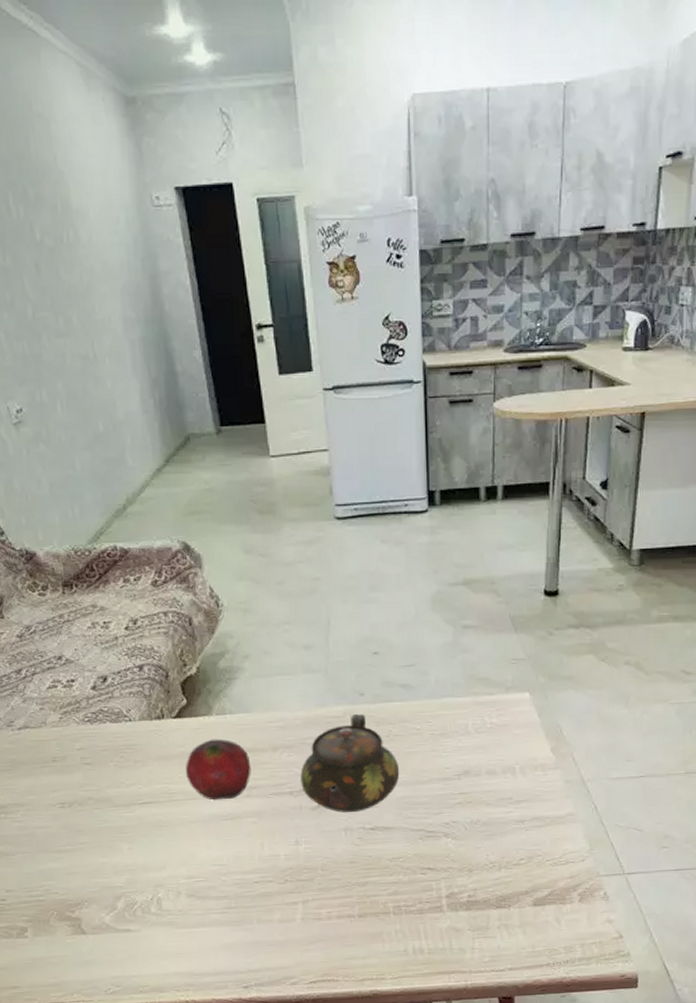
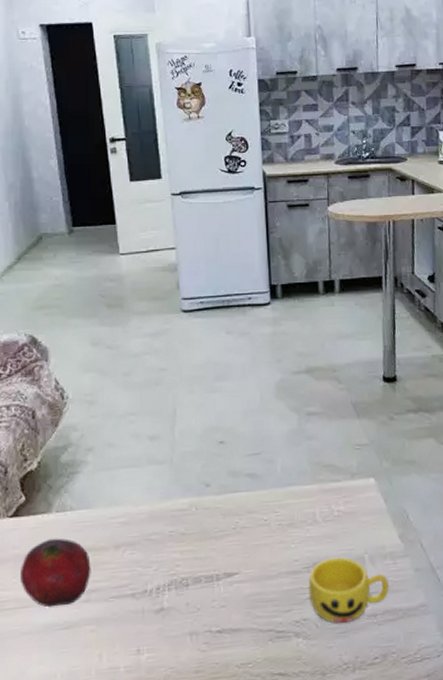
teapot: present [300,713,400,812] -> none [143,505,248,615]
cup: none [458,766,538,827] -> present [308,557,389,623]

